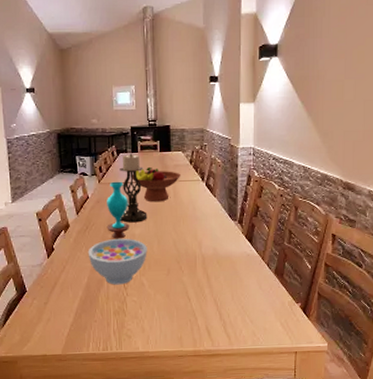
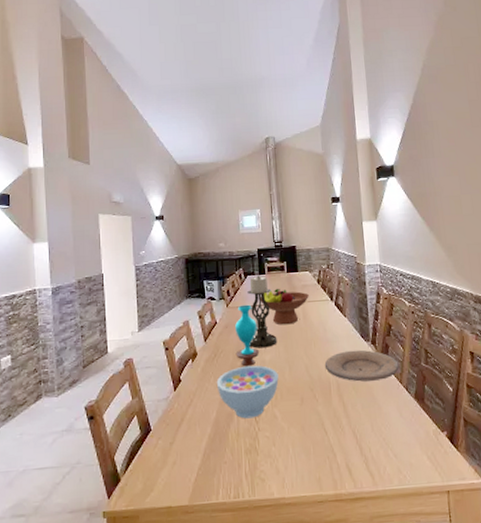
plate: none [192,228,263,257] -> present [324,349,399,382]

